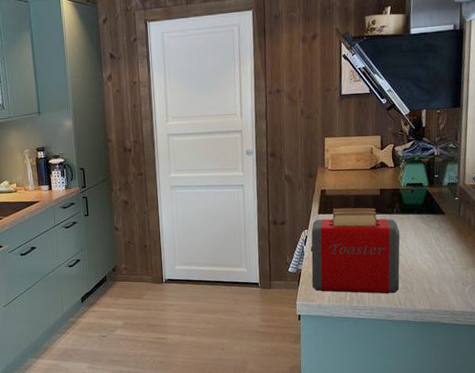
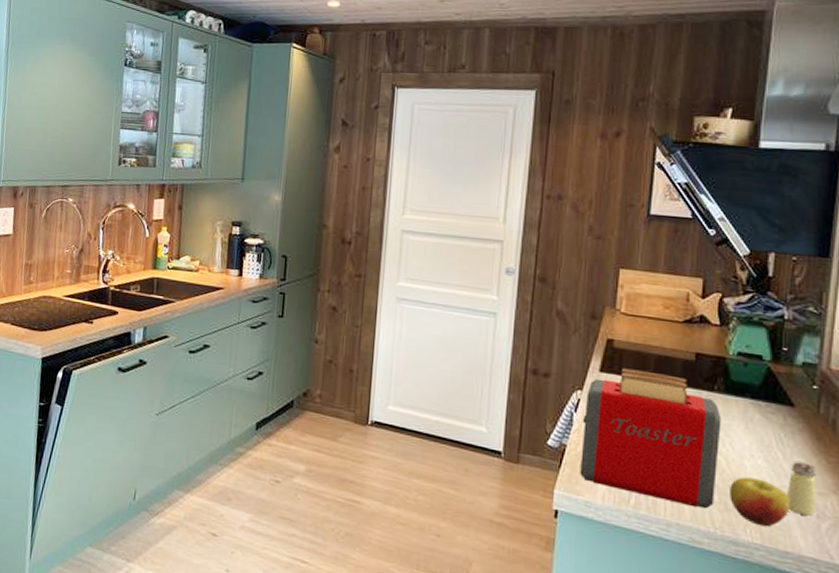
apple: none [408,267,446,298] -> present [730,477,790,527]
saltshaker: none [443,250,462,285] -> present [787,461,816,516]

